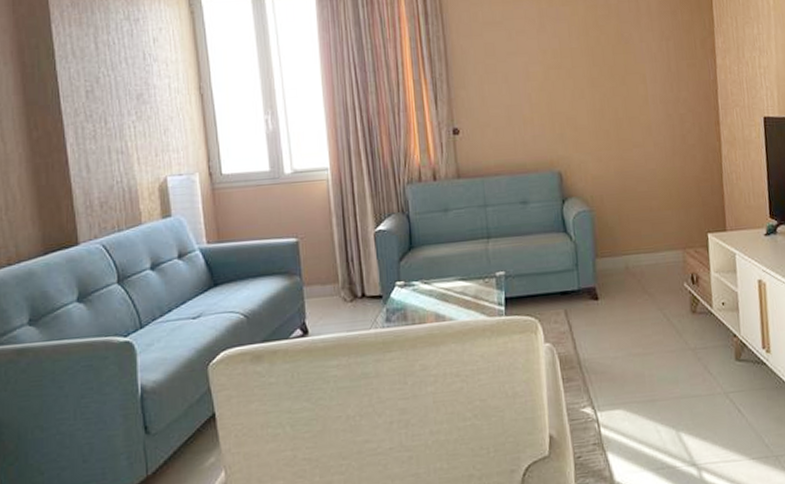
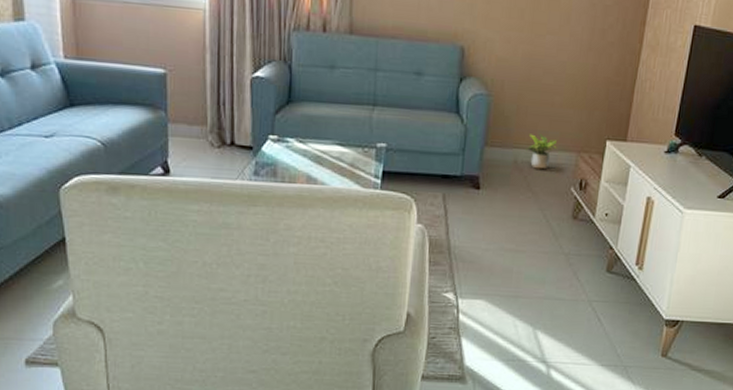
potted plant: none [633,237,663,272] -> present [524,133,557,170]

